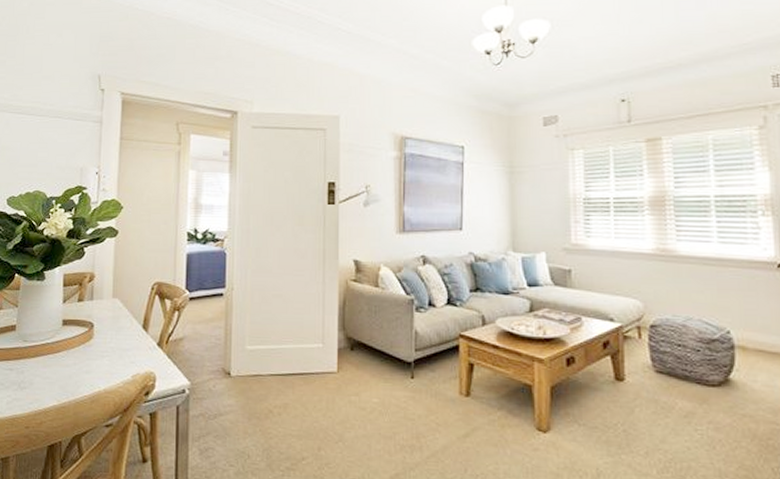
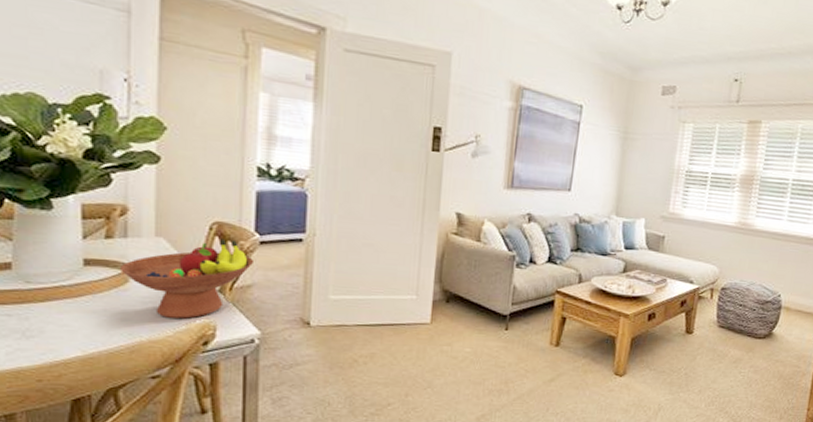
fruit bowl: none [87,297,185,371] -> present [121,239,255,319]

